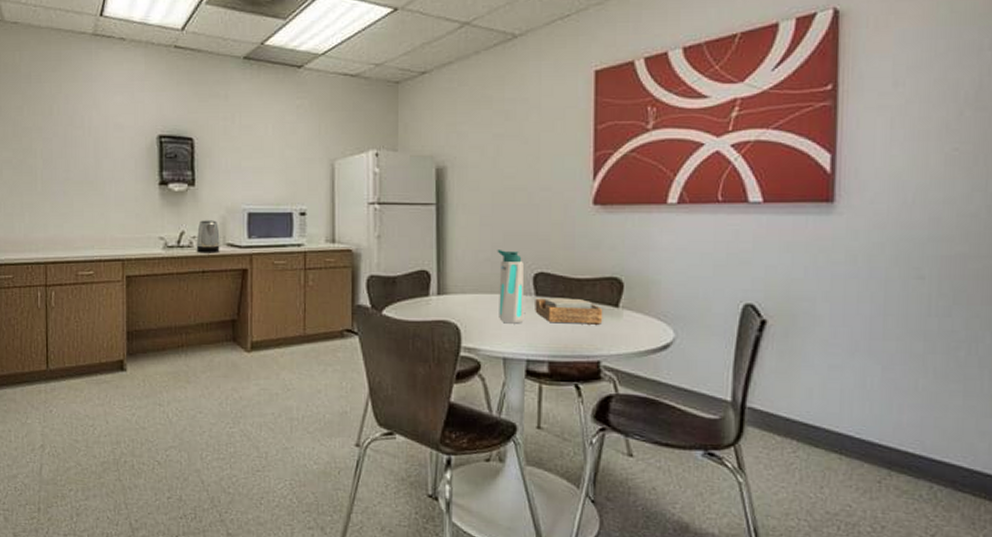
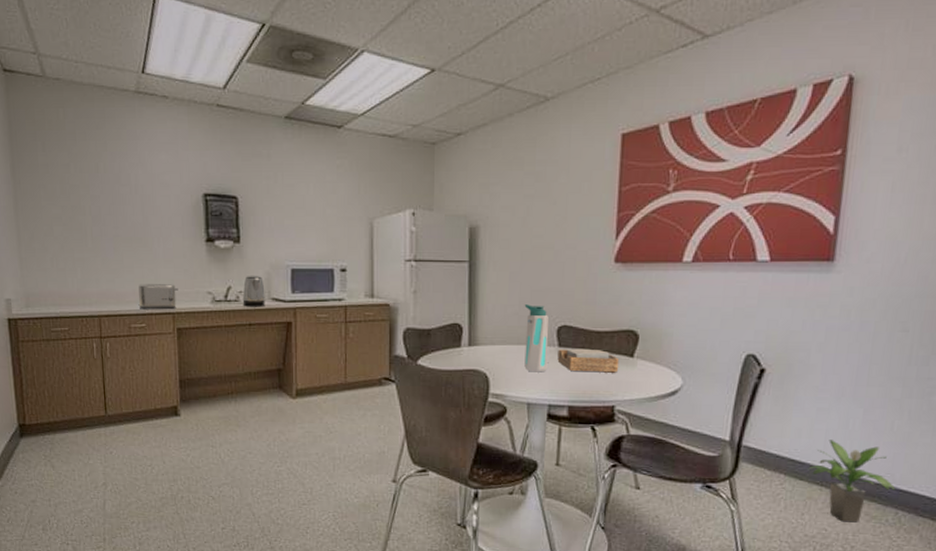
toaster: none [87,229,129,256] -> present [138,284,178,310]
potted plant: none [820,401,927,498] -> present [805,440,896,523]

